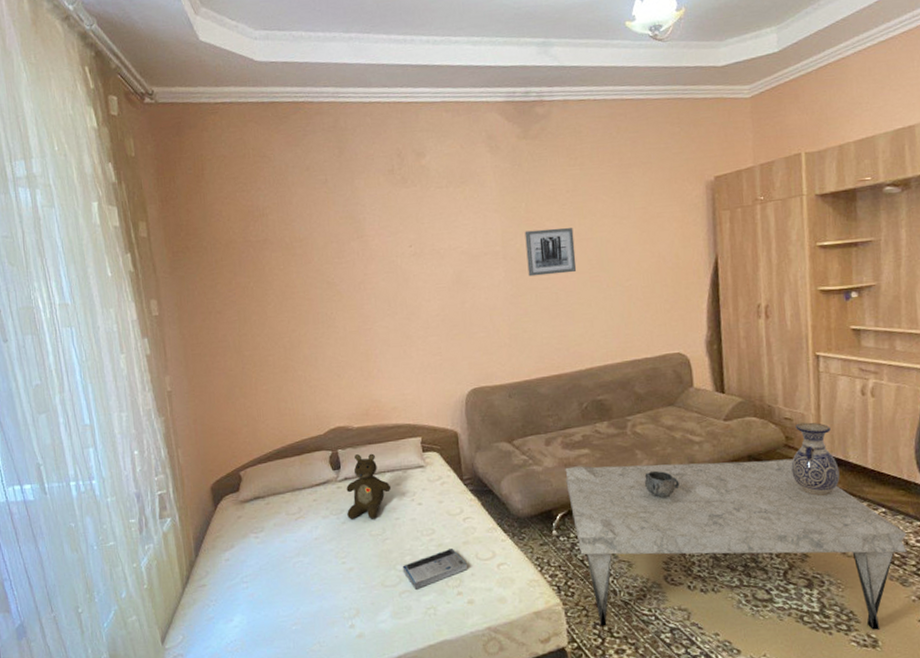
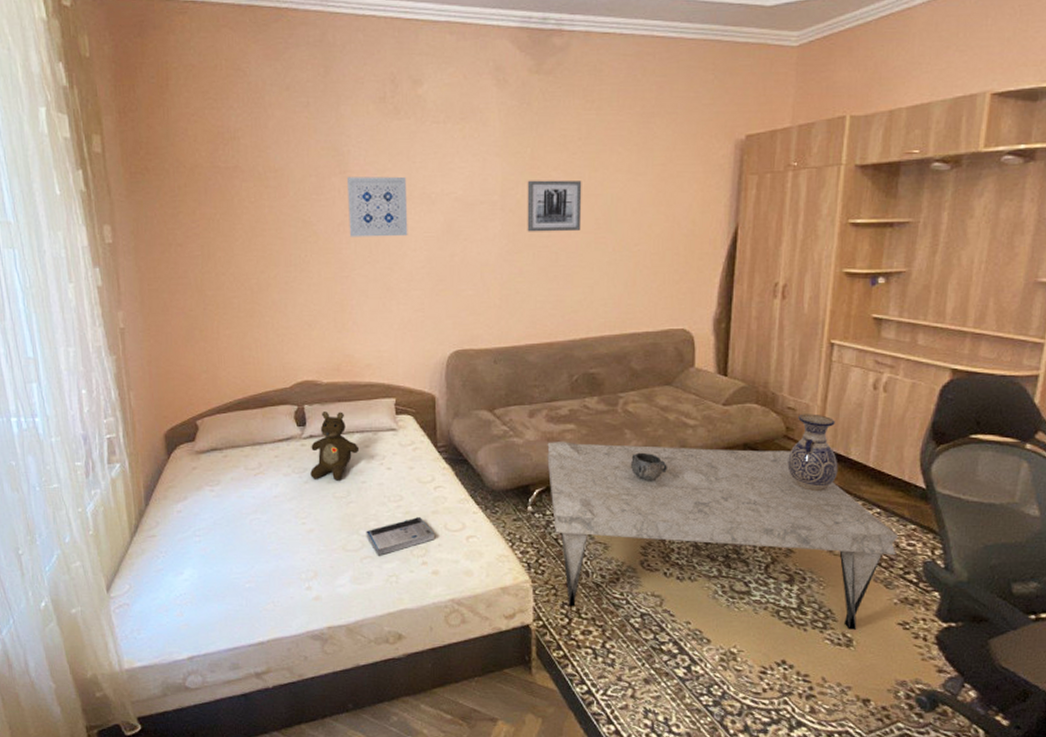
wall art: none [365,236,422,294] -> present [348,176,408,237]

